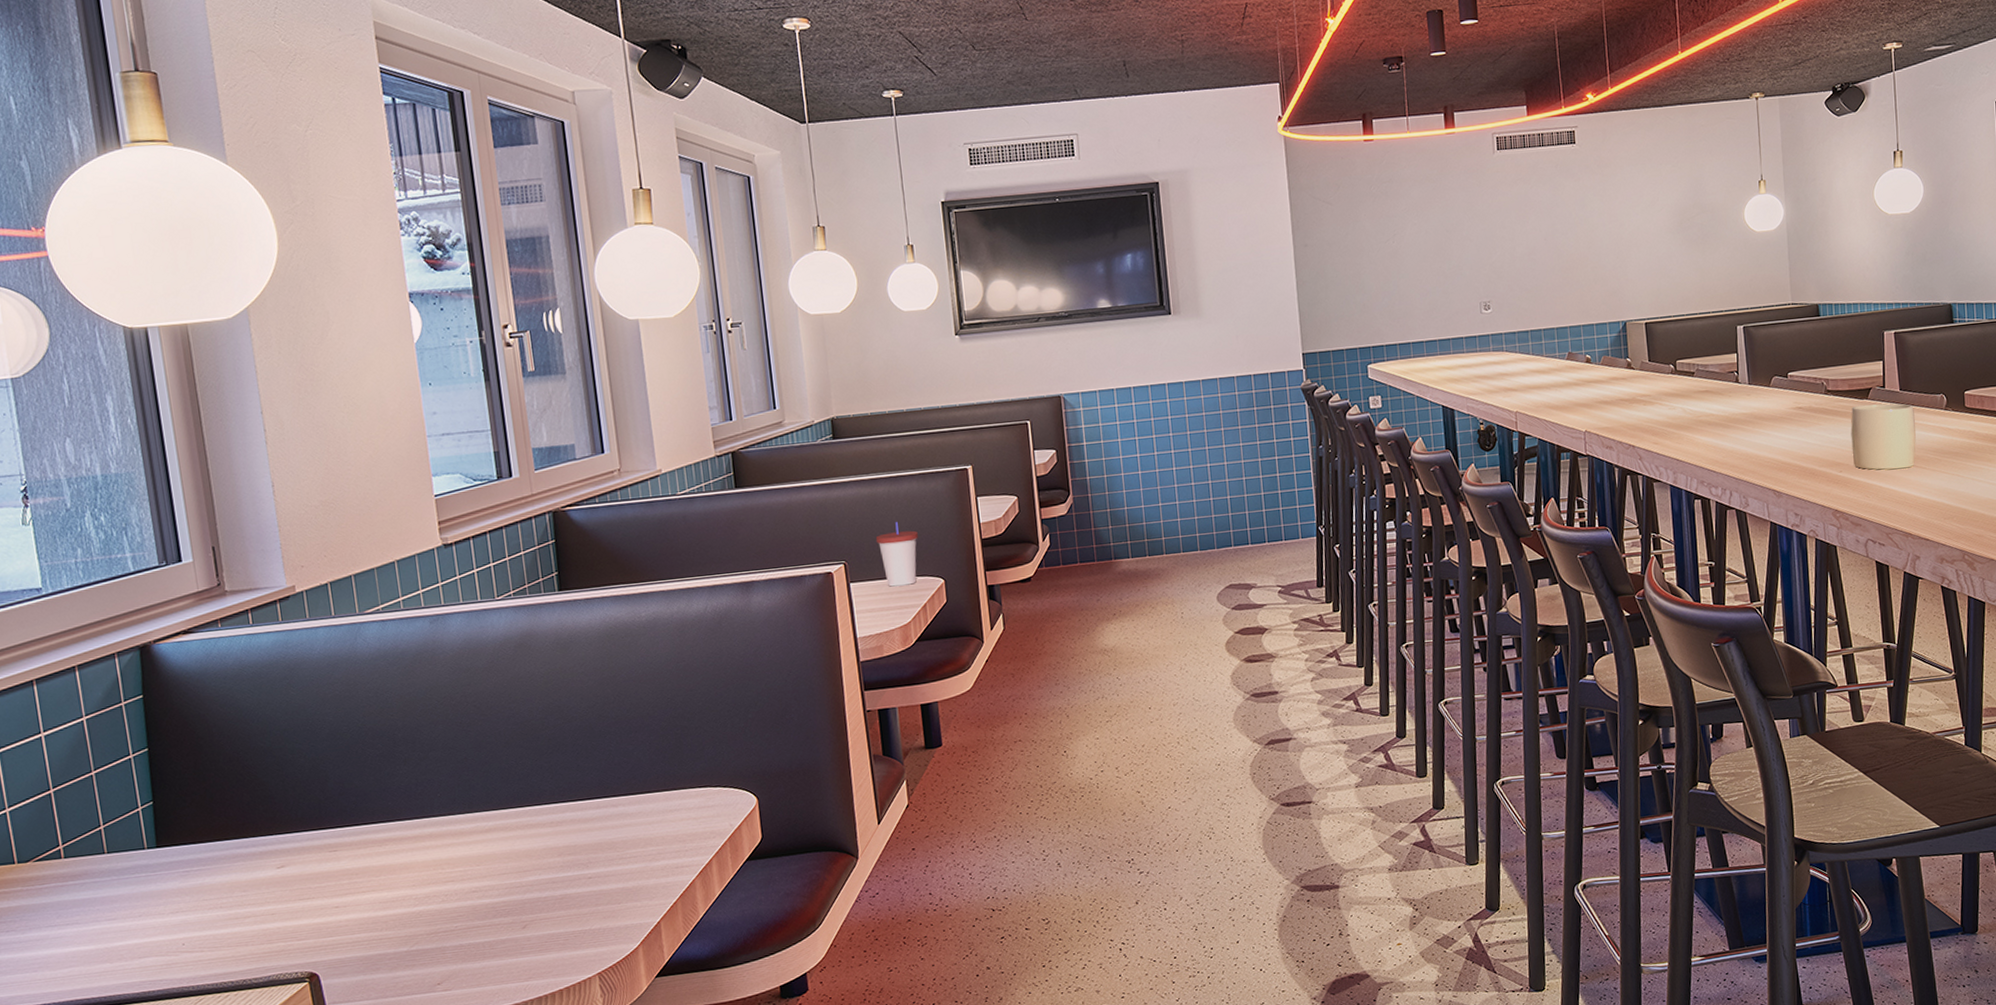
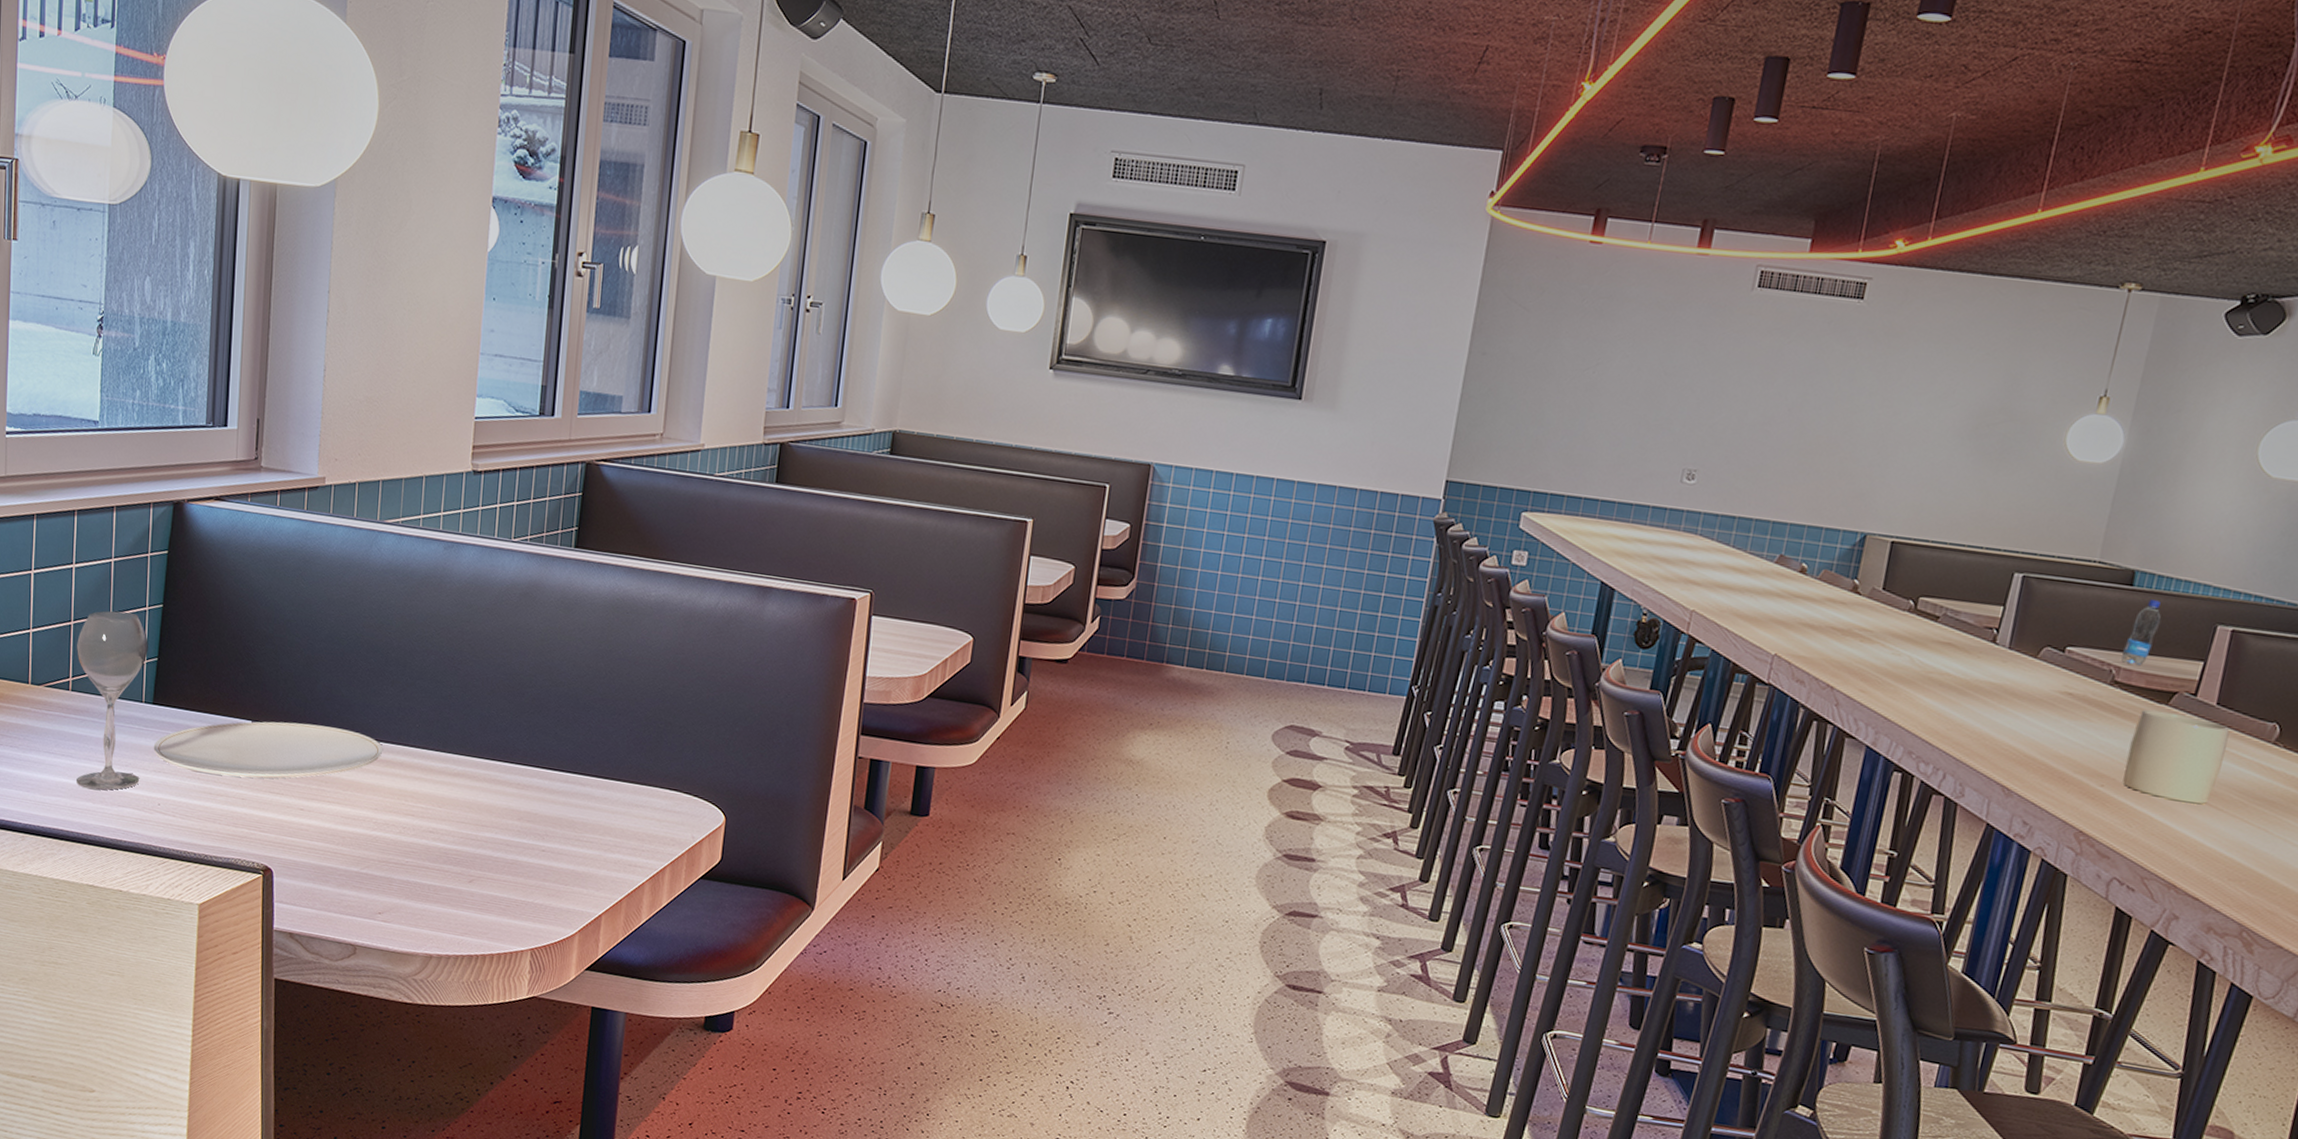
wineglass: none [60,765,158,951] -> present [75,611,148,790]
plate: none [165,817,409,902] -> present [153,721,383,779]
cup: present [875,522,918,587] -> none [910,561,957,634]
bottle: none [1826,323,1846,376] -> present [2120,599,2161,666]

